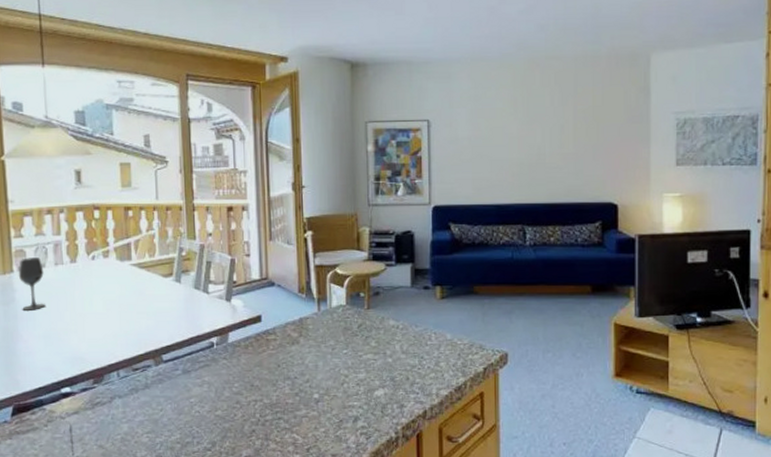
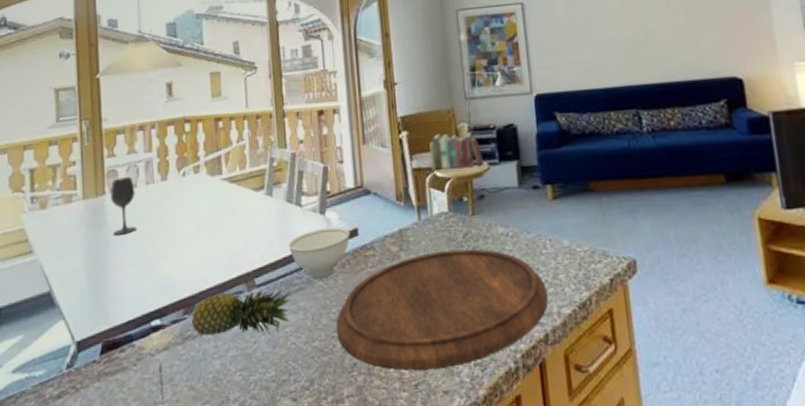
fruit: none [101,363,198,403] -> present [192,287,292,336]
bowl: none [195,313,254,358] -> present [288,227,350,279]
cutting board: none [237,338,428,436] -> present [336,248,548,370]
books: none [331,235,382,269] -> present [429,132,484,170]

